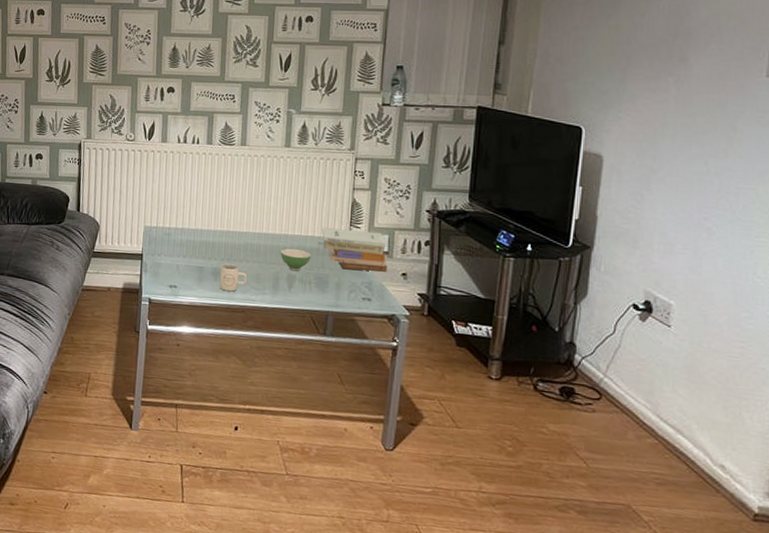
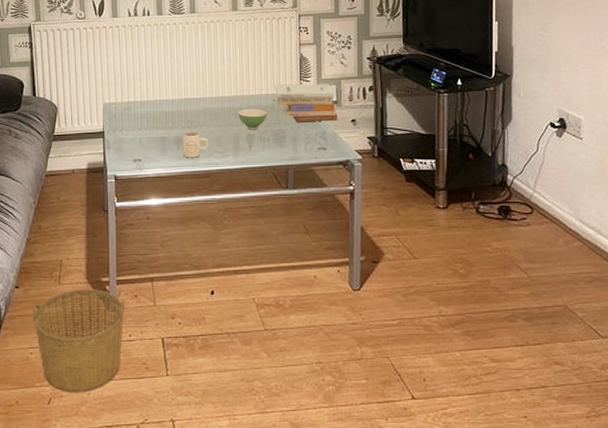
basket: none [58,403,147,504] -> present [33,288,125,392]

